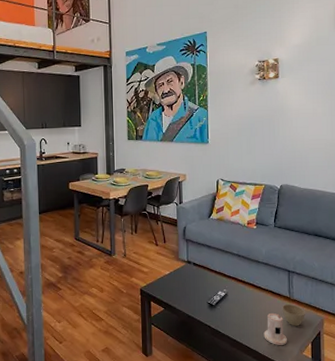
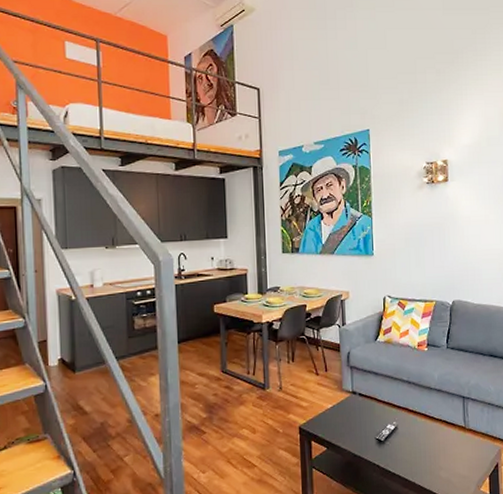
candle: present [264,312,287,345] -> none [438,445,463,482]
cup: present [282,303,305,326] -> none [457,434,482,459]

